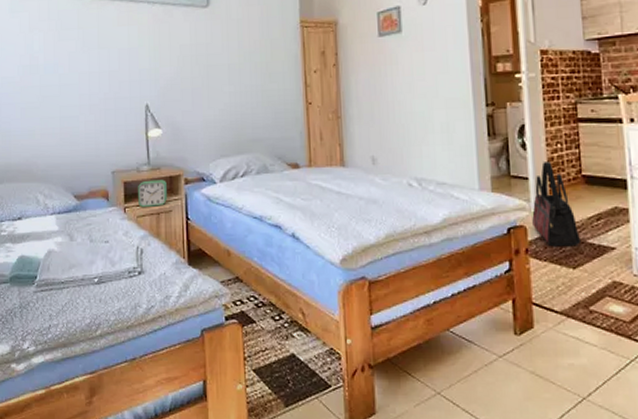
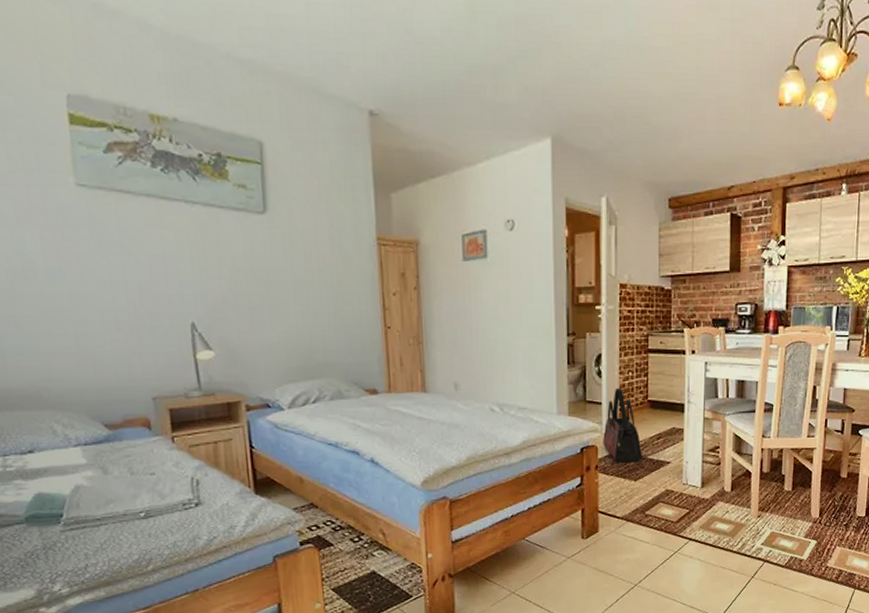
alarm clock: present [138,179,167,208] -> none [188,406,226,437]

